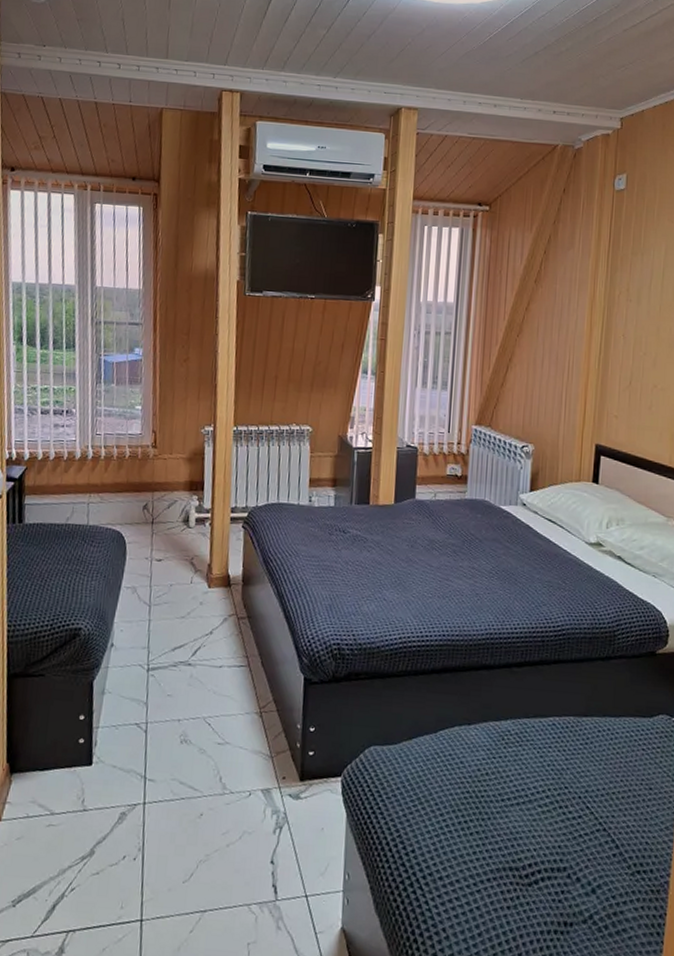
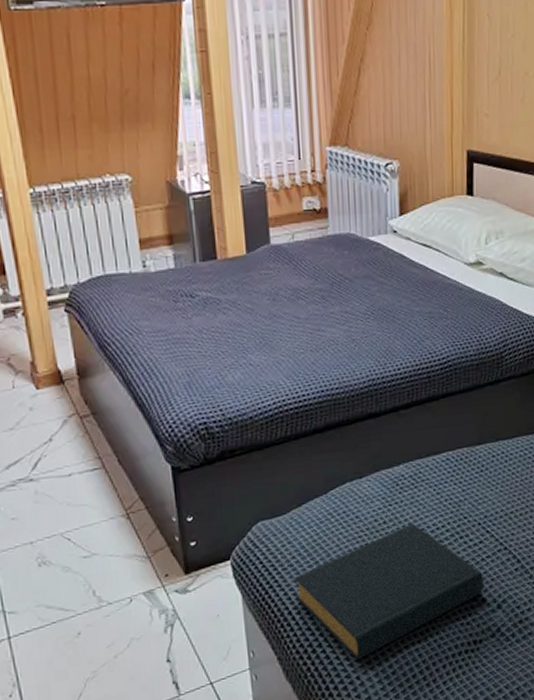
hardback book: none [394,780,579,910] -> present [294,523,483,660]

